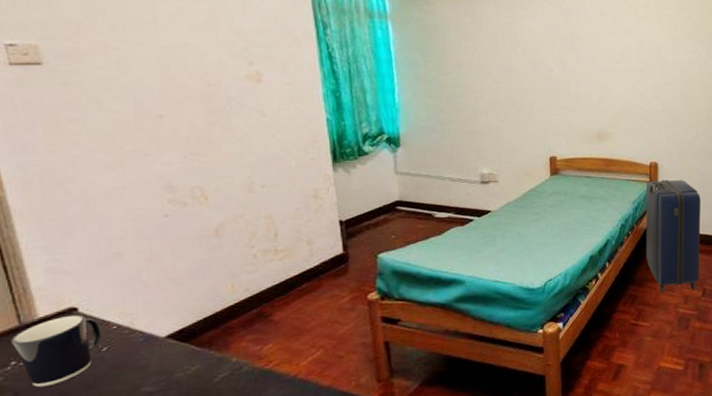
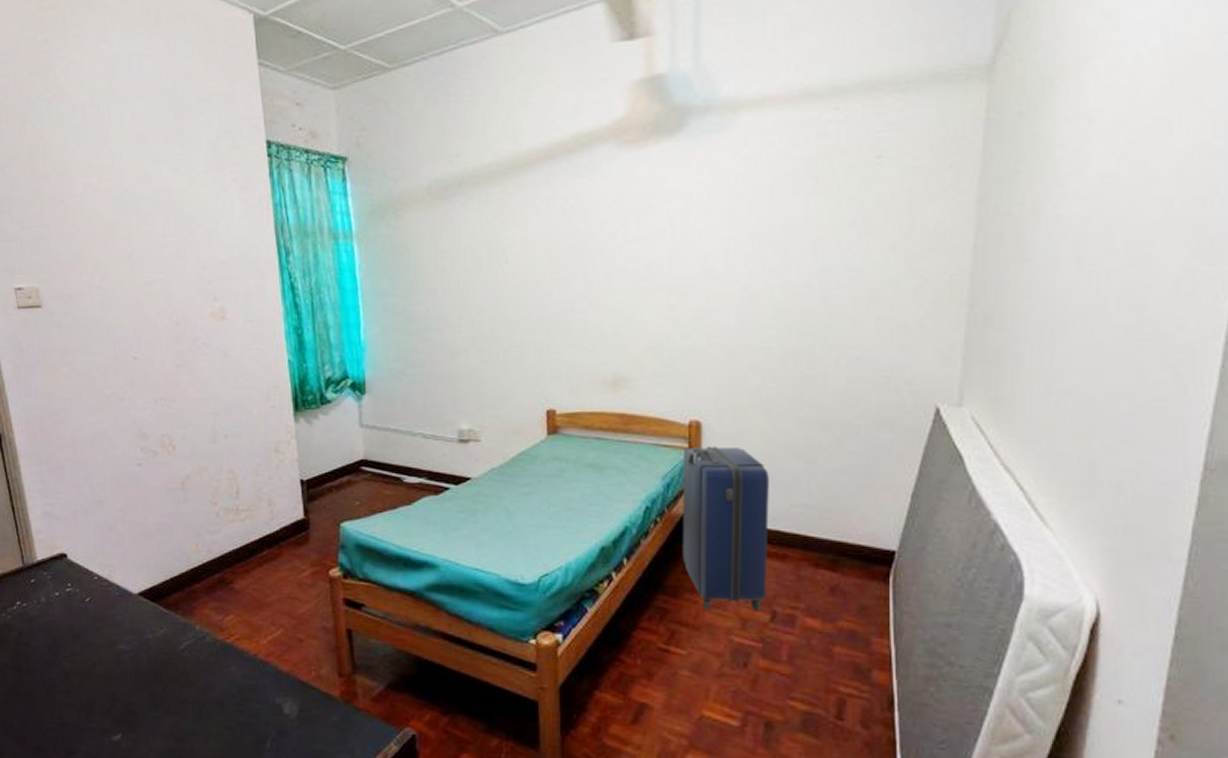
mug: present [11,314,101,388] -> none [17,561,85,631]

